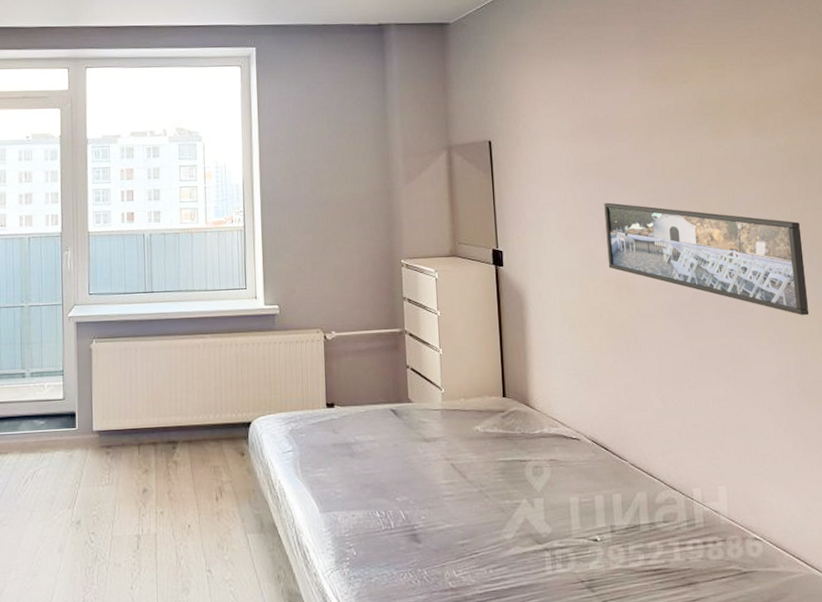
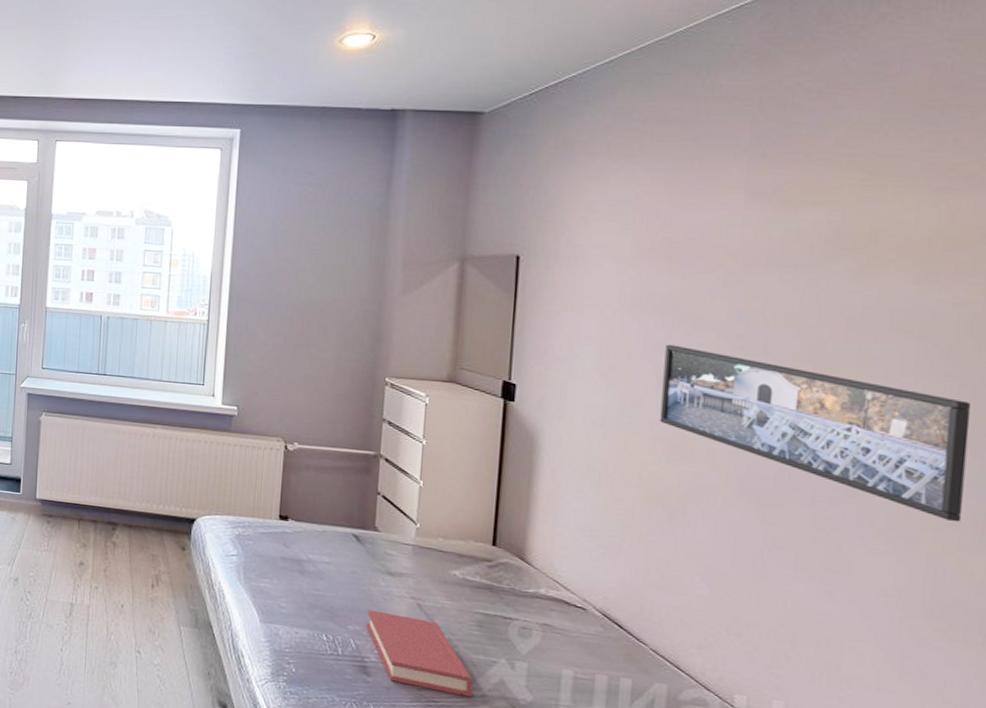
hardback book: none [412,477,504,543] -> present [367,609,473,697]

